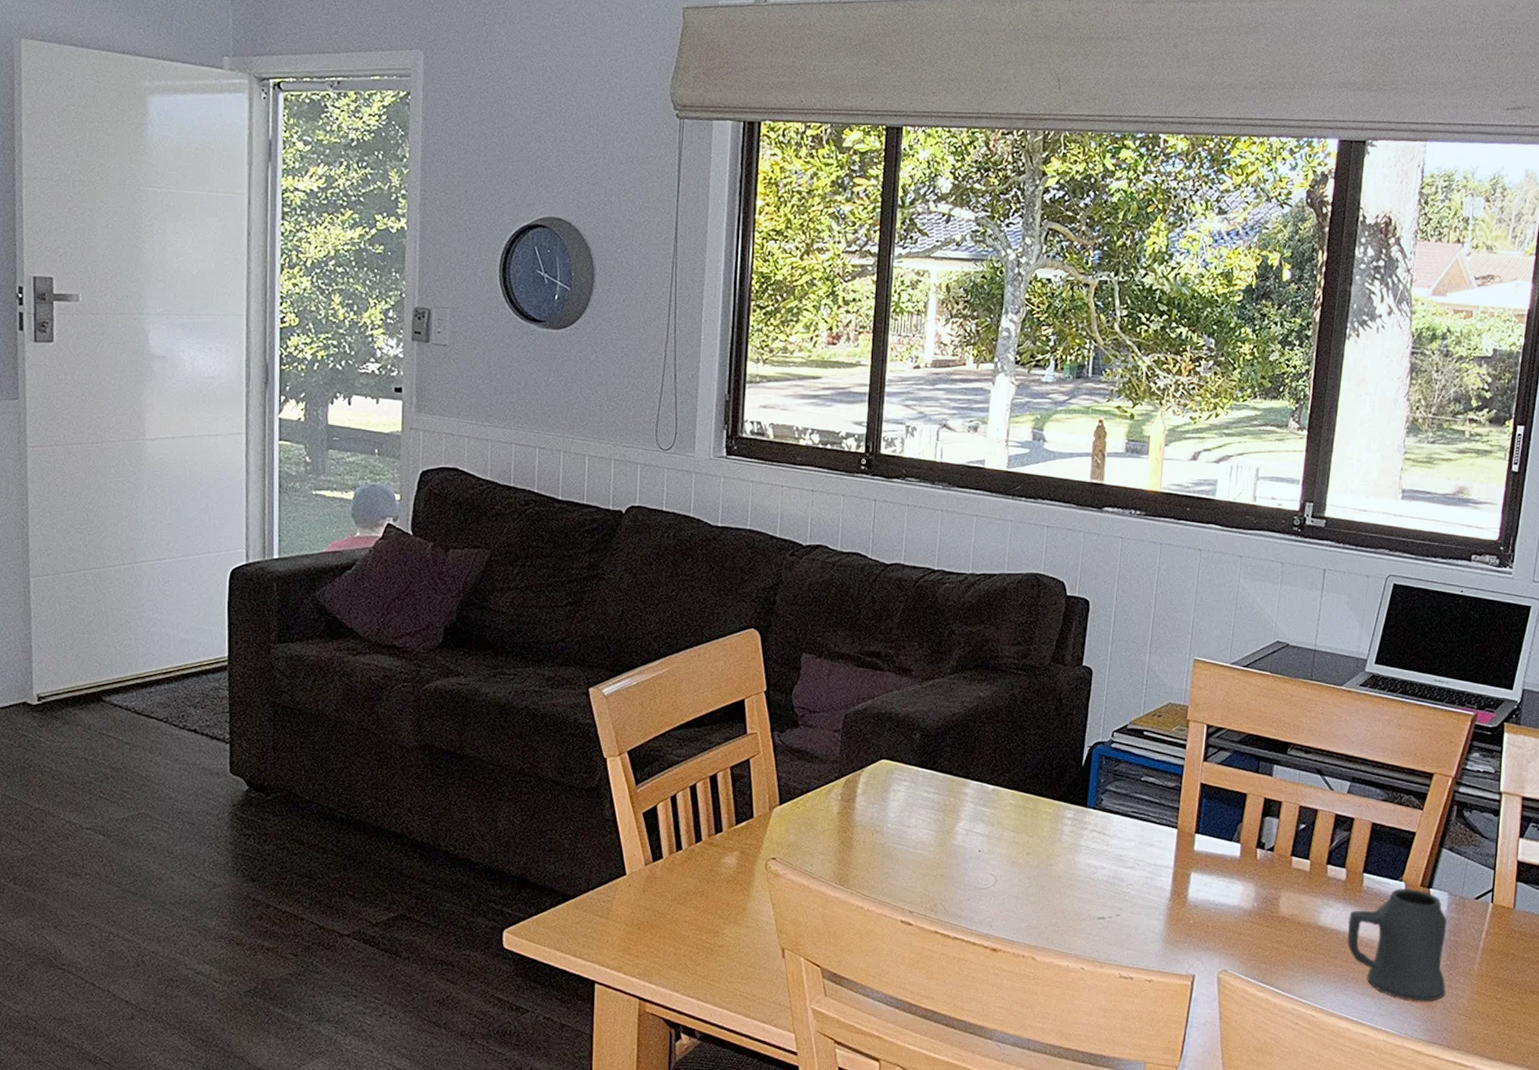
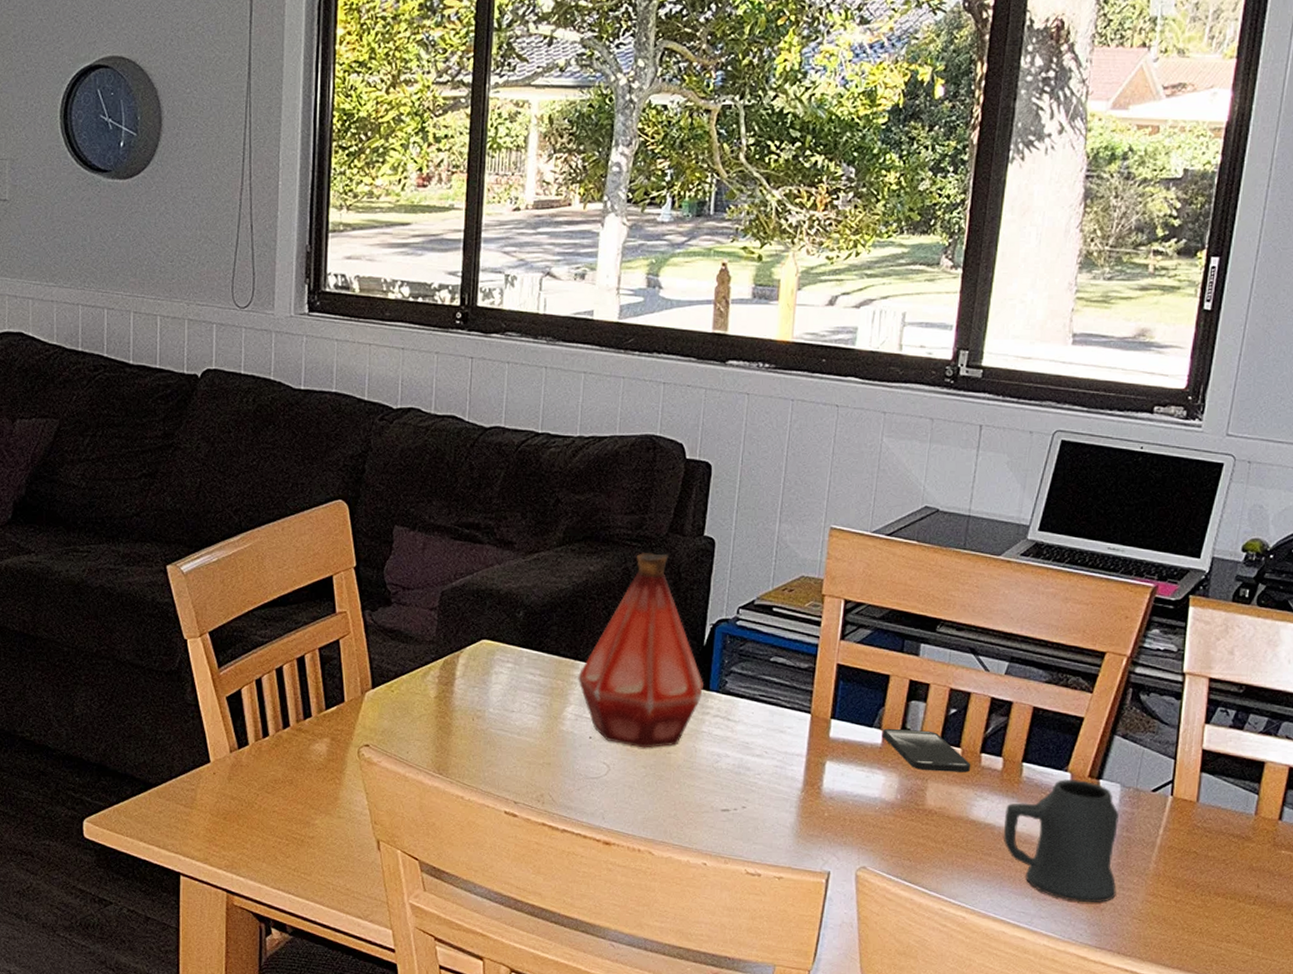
bottle: none [968,680,1082,861] -> present [578,553,703,748]
smartphone: none [1241,842,1319,882] -> present [883,728,971,773]

